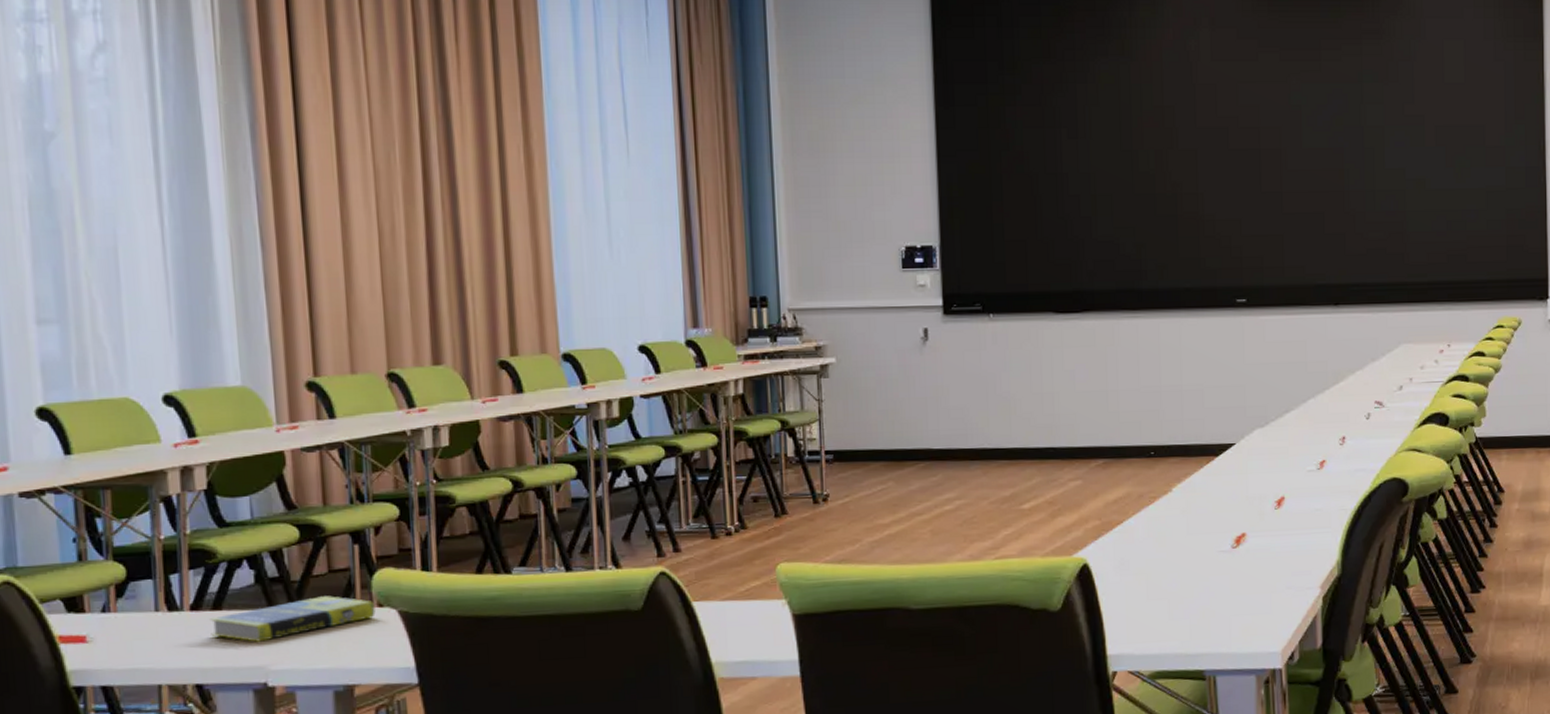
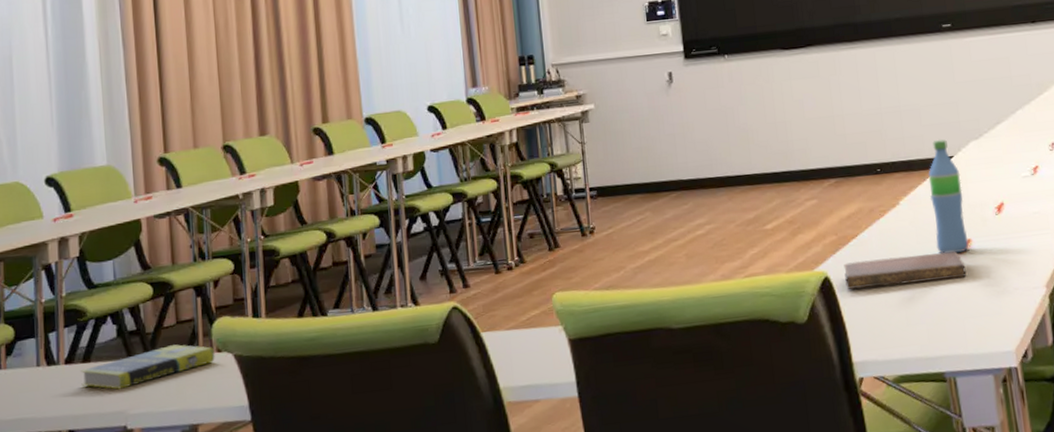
notebook: none [1105,545,1237,578] -> present [844,251,967,289]
water bottle: none [1206,424,1243,548] -> present [928,139,969,254]

